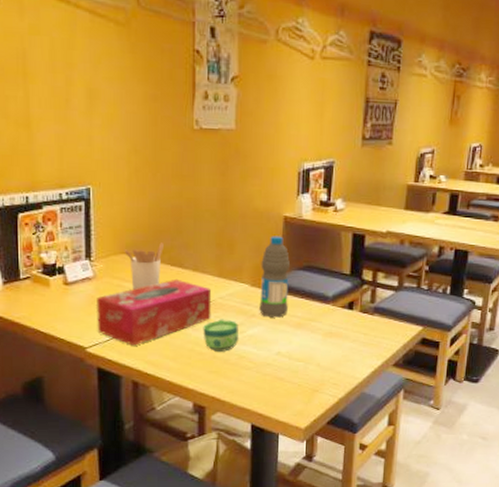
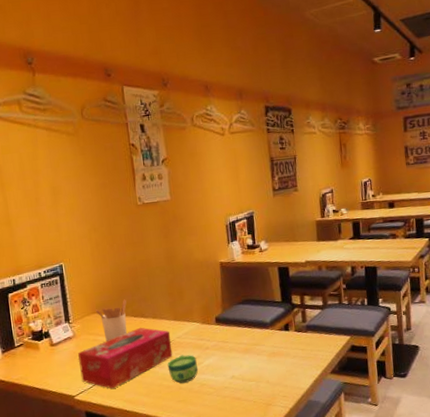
water bottle: present [259,236,290,318] -> none [207,279,235,348]

